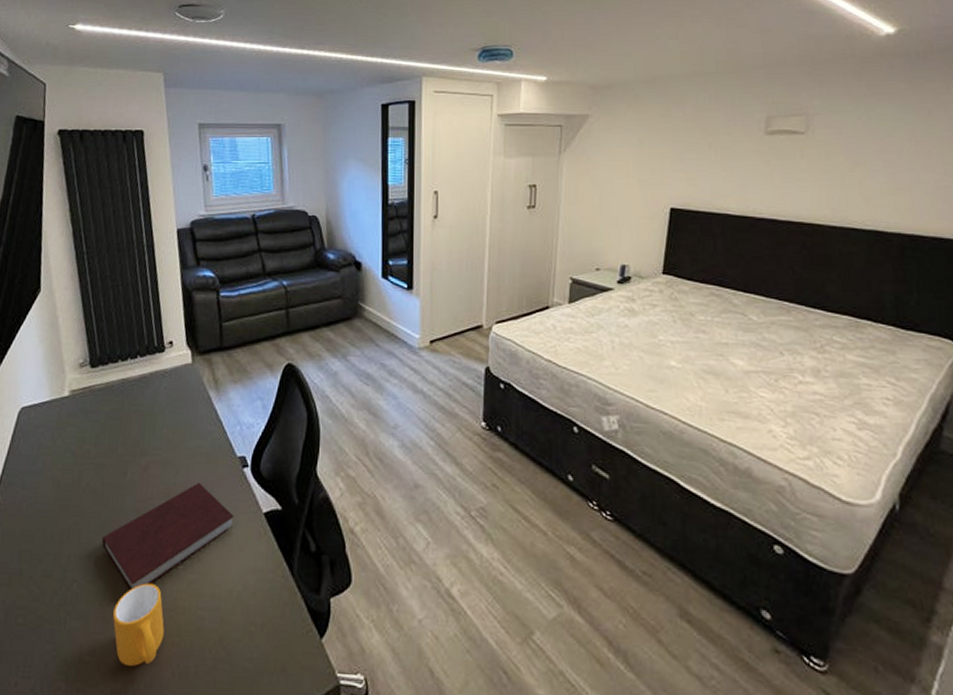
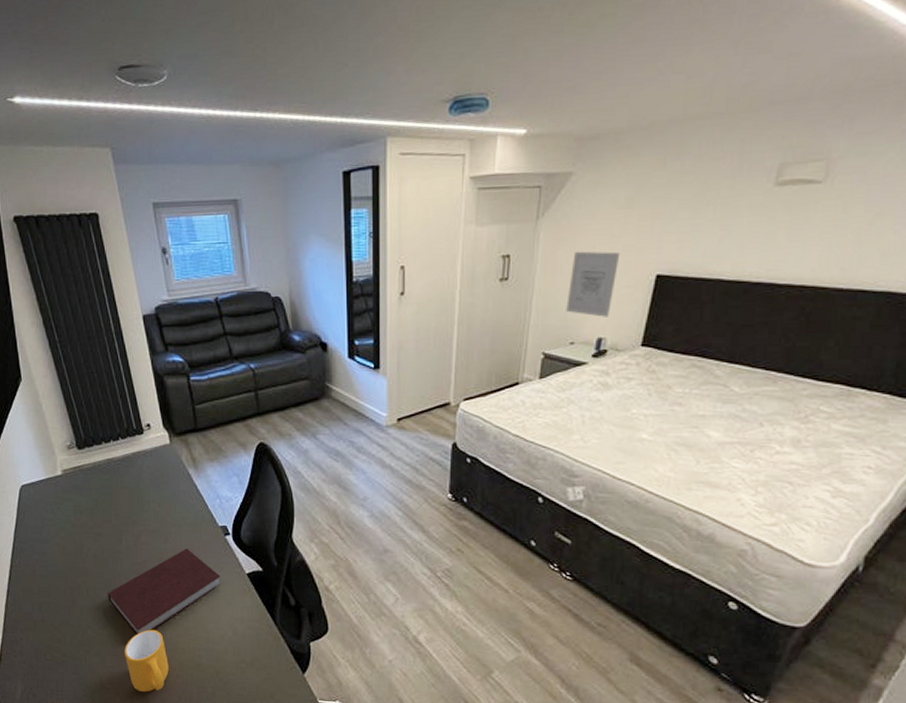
wall art: none [590,184,637,246] -> present [566,251,620,317]

